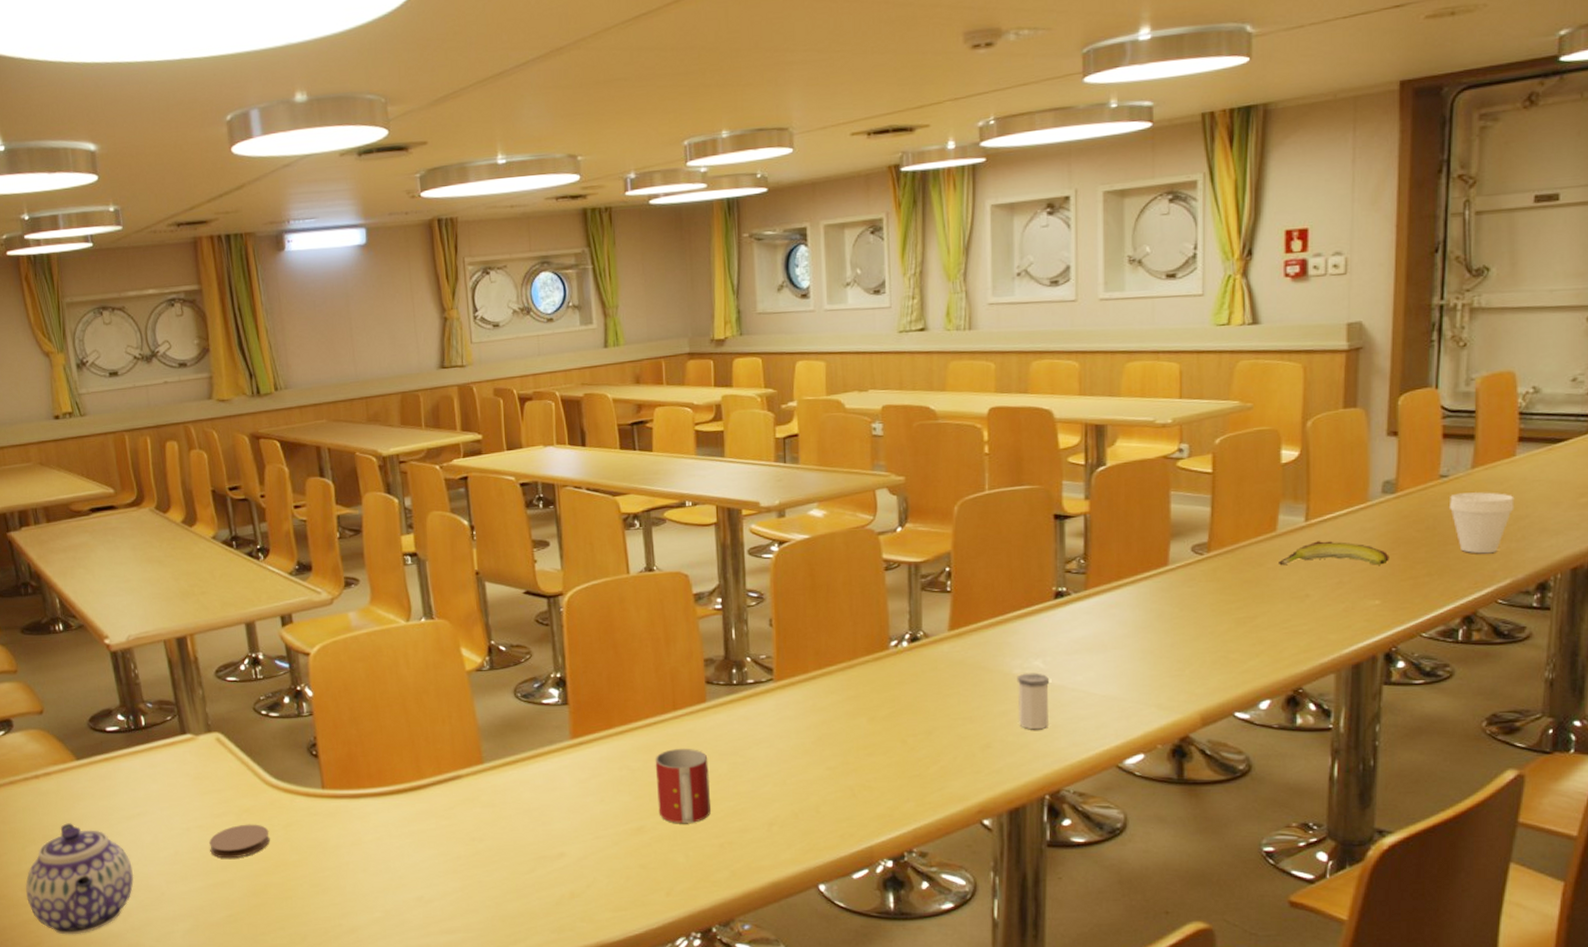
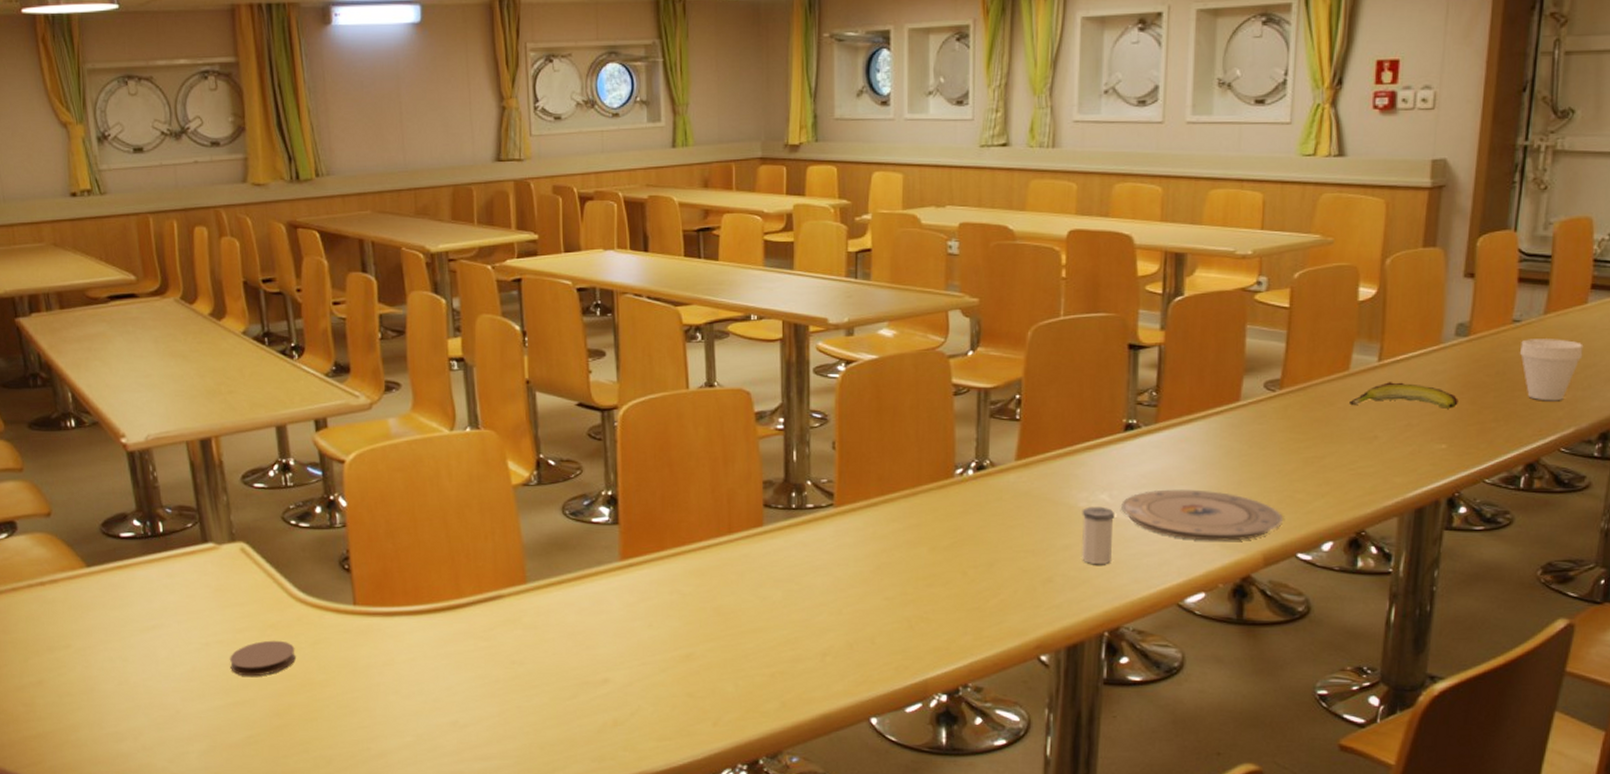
teapot: present [26,823,134,935] -> none [27,634,147,754]
mug: present [655,749,711,823] -> none [707,574,763,651]
plate: none [1055,653,1218,703] -> present [1121,489,1283,541]

